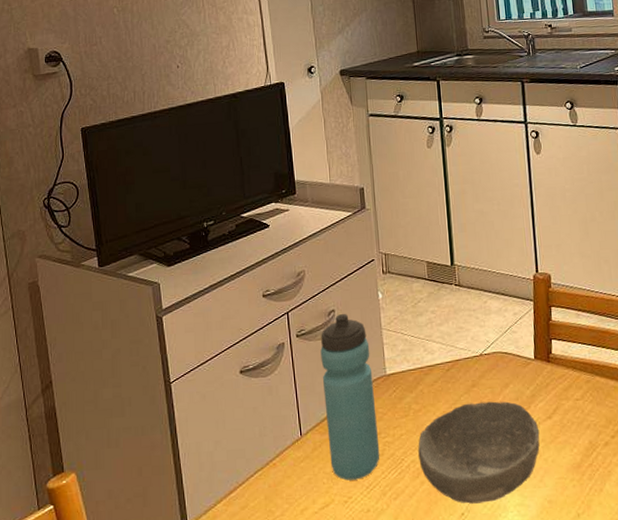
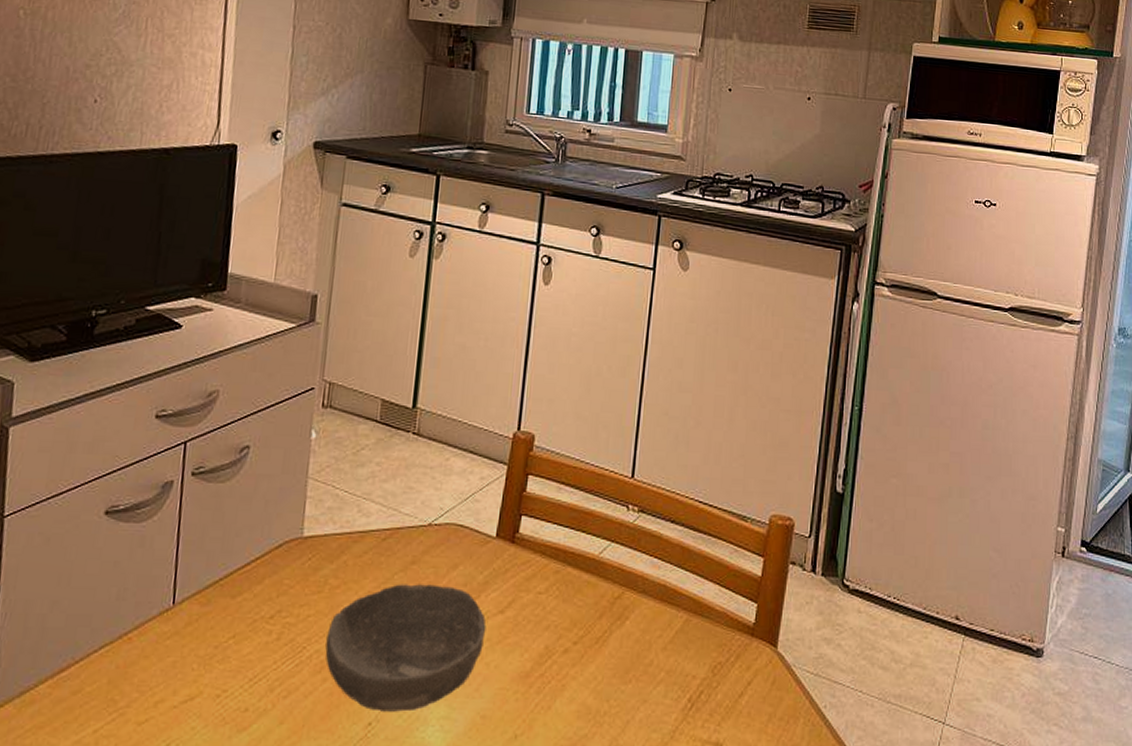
water bottle: present [320,313,380,481] -> none [207,451,288,669]

